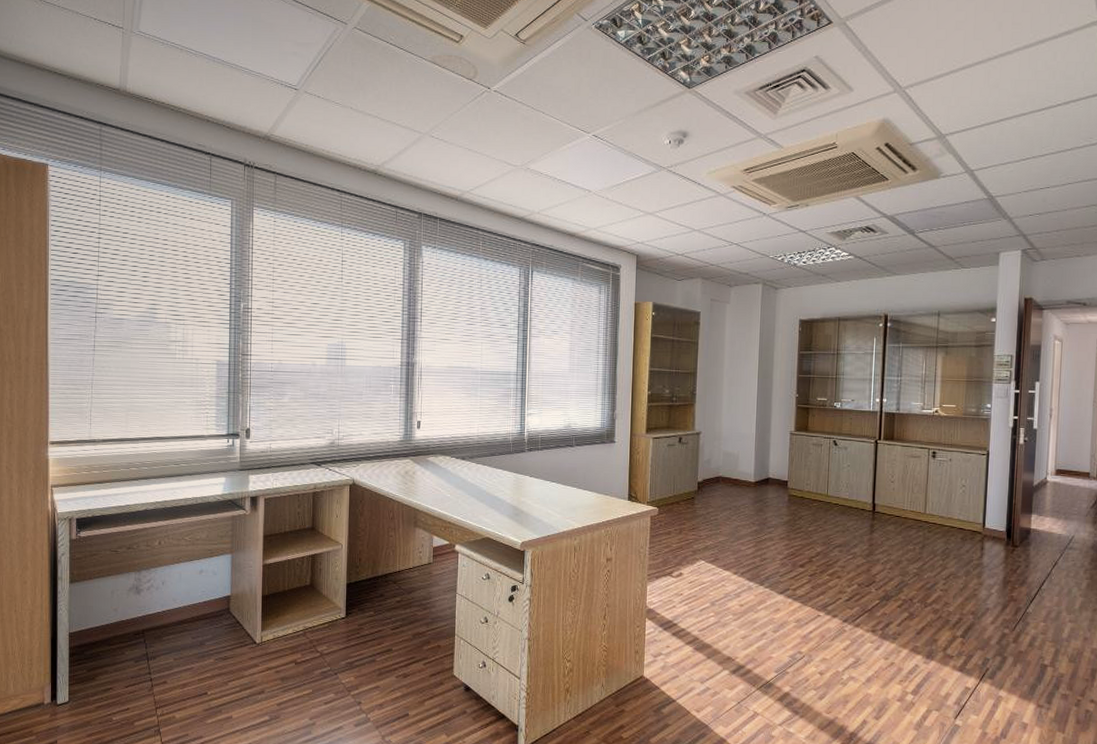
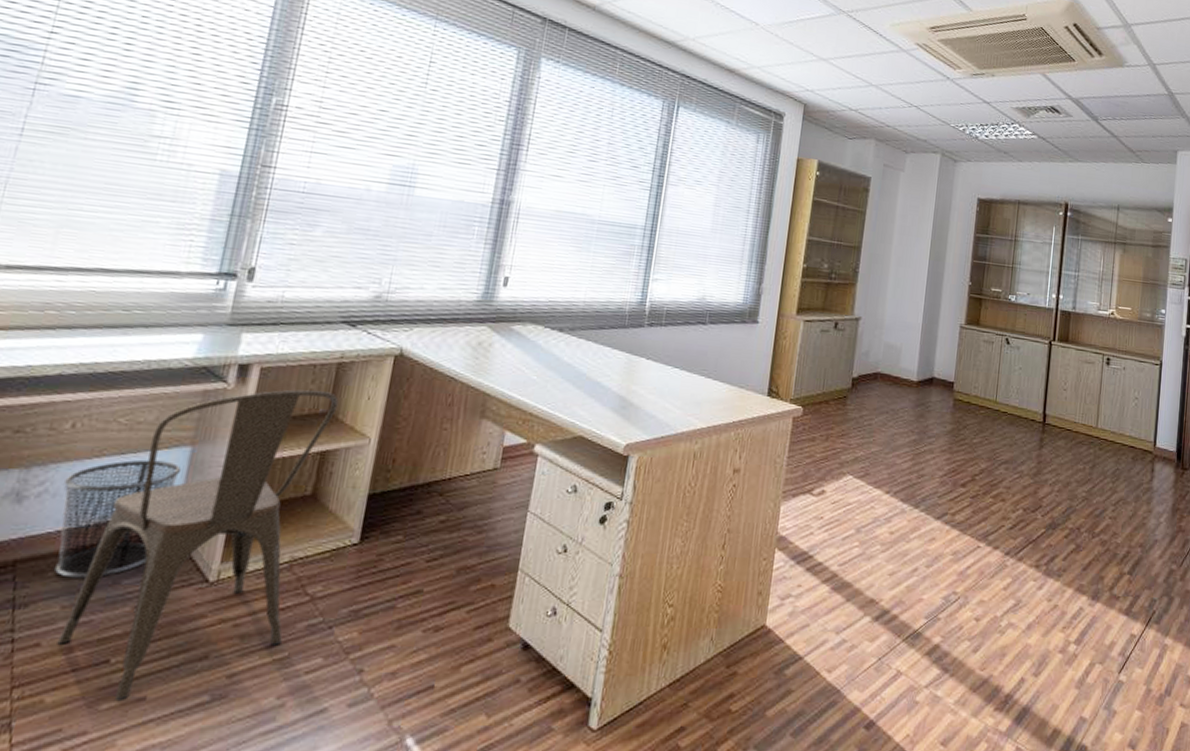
waste bin: none [162,564,228,641] -> present [55,459,182,578]
chair: none [176,513,318,718] -> present [57,390,339,700]

